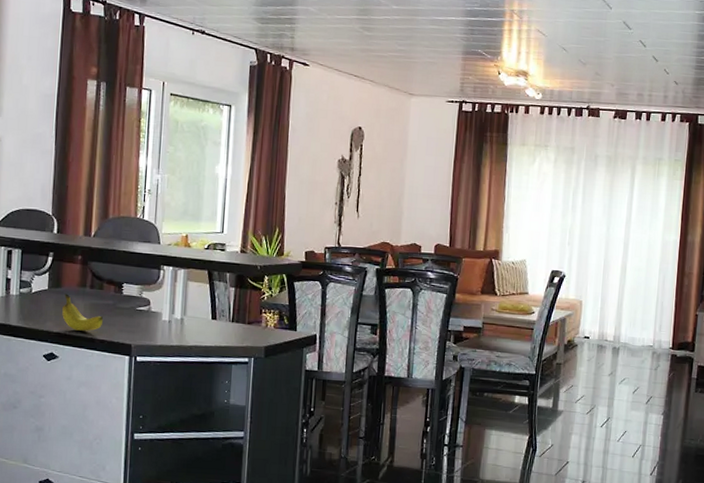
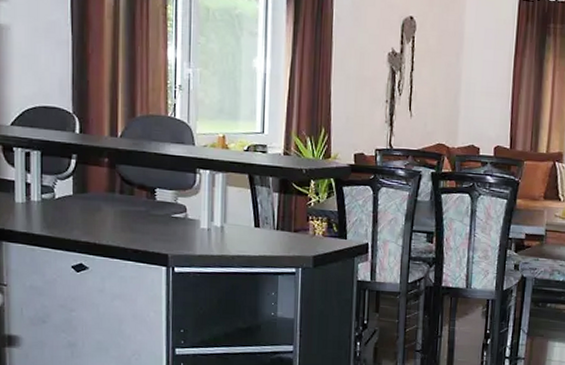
fruit: present [62,293,103,331] -> none [90,199,135,240]

